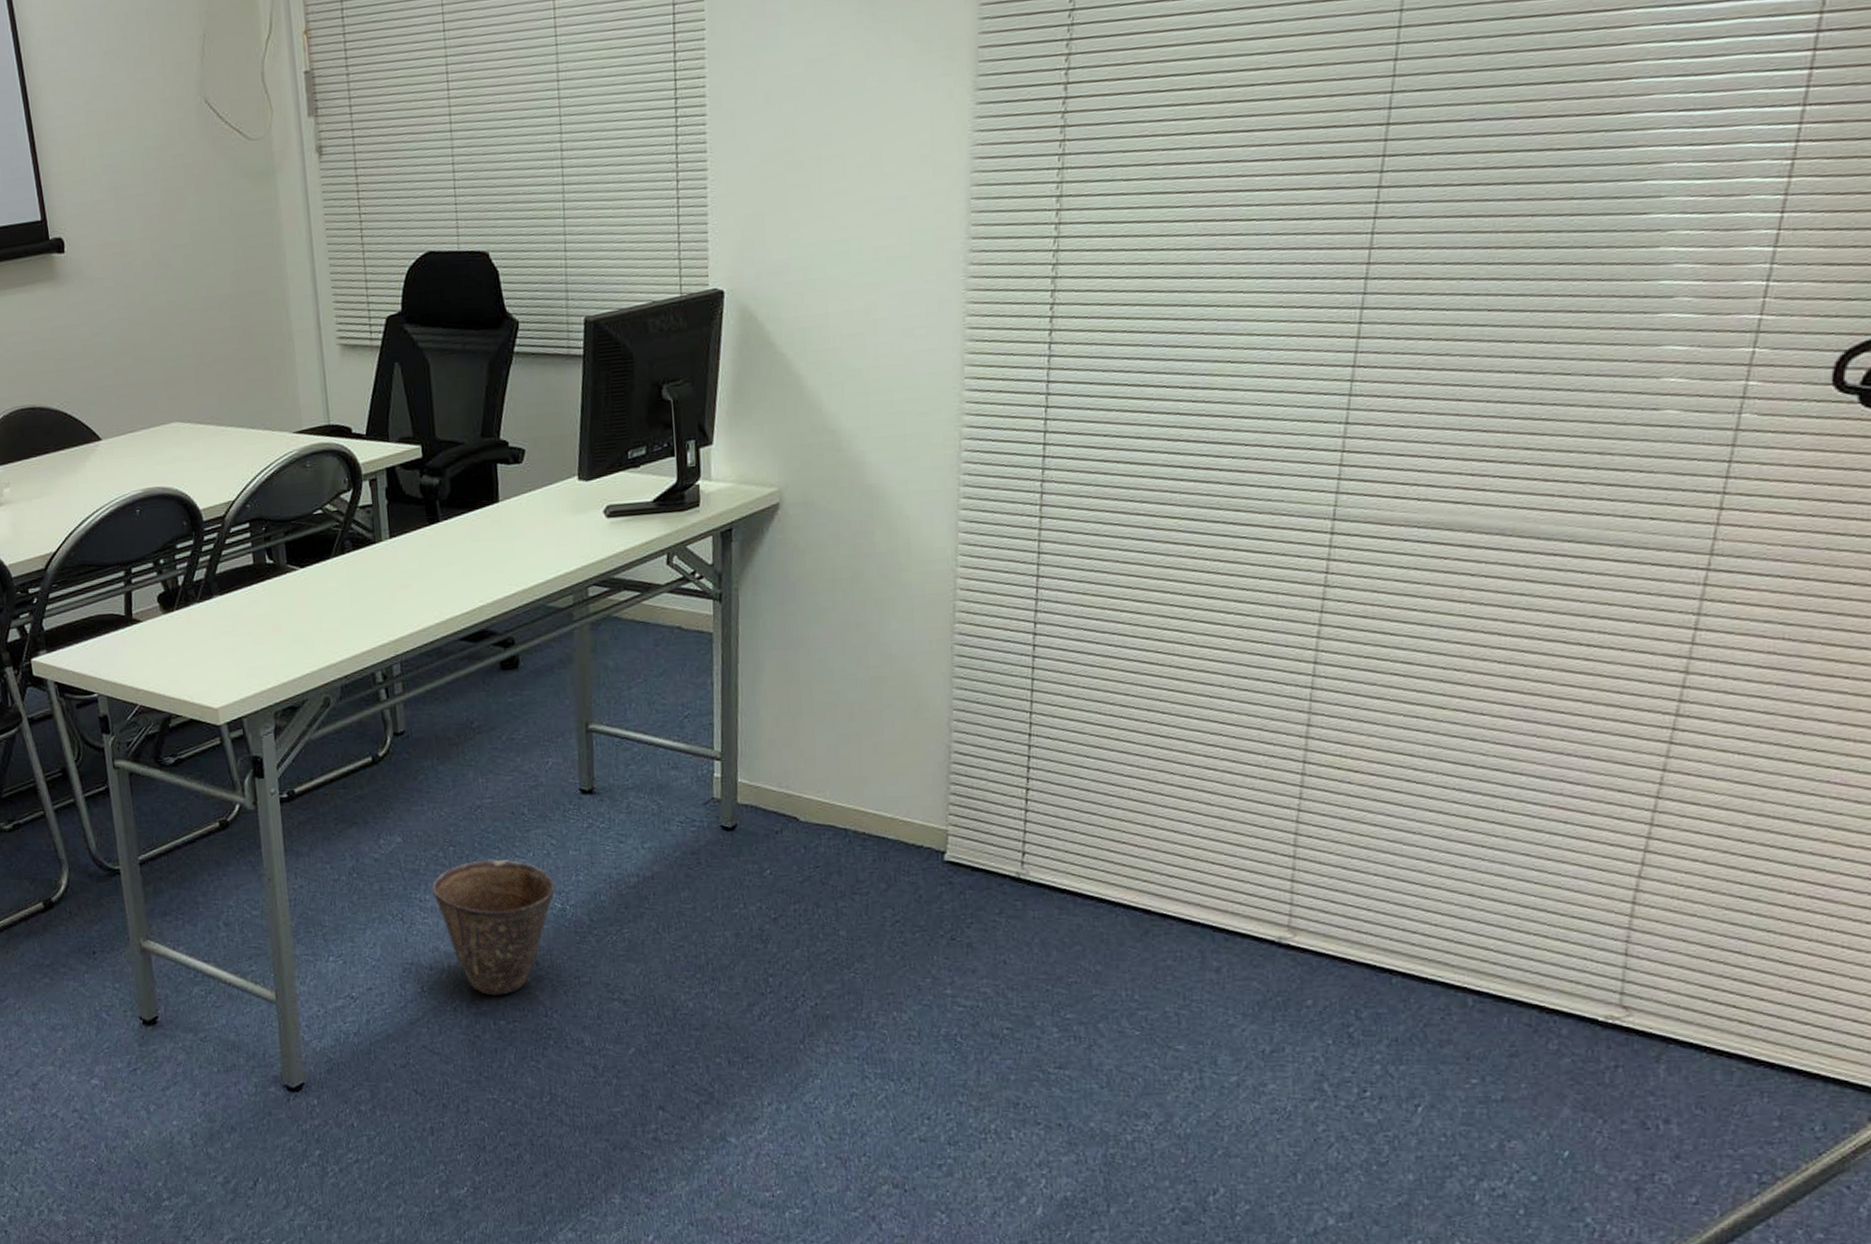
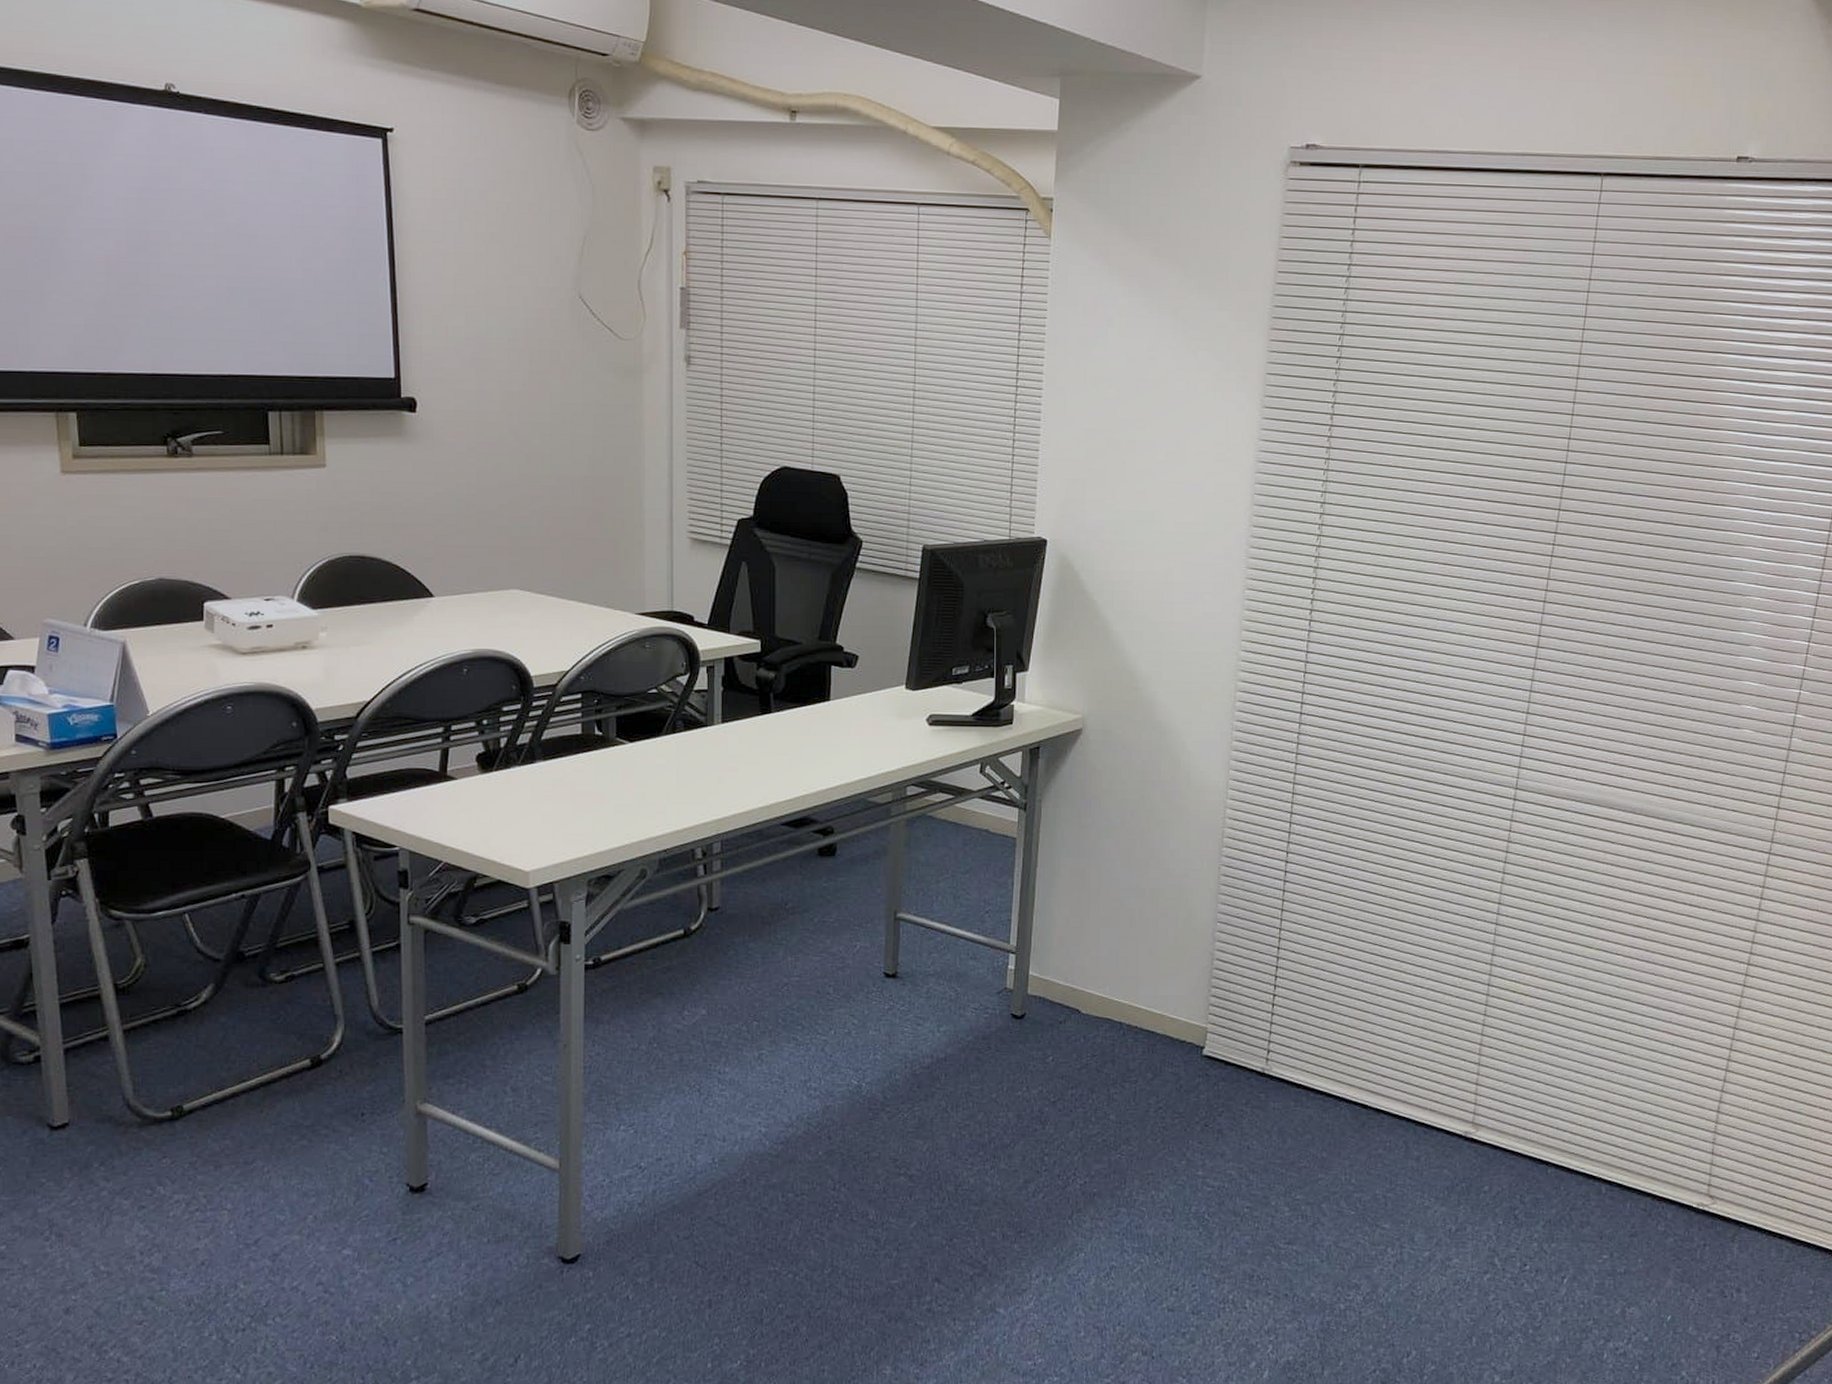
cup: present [432,859,555,996] -> none [732,1036,853,1168]

